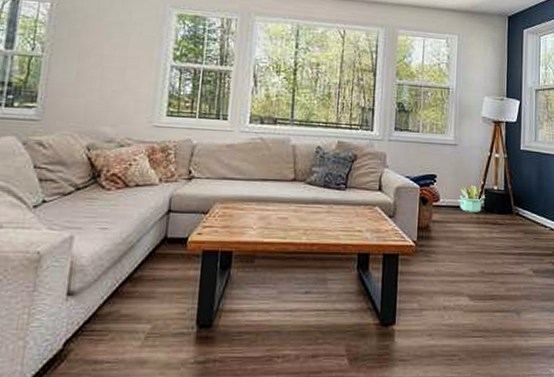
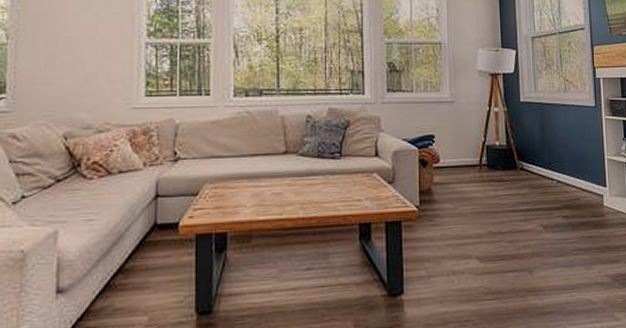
decorative plant: present [458,186,486,213] -> none [459,143,488,171]

